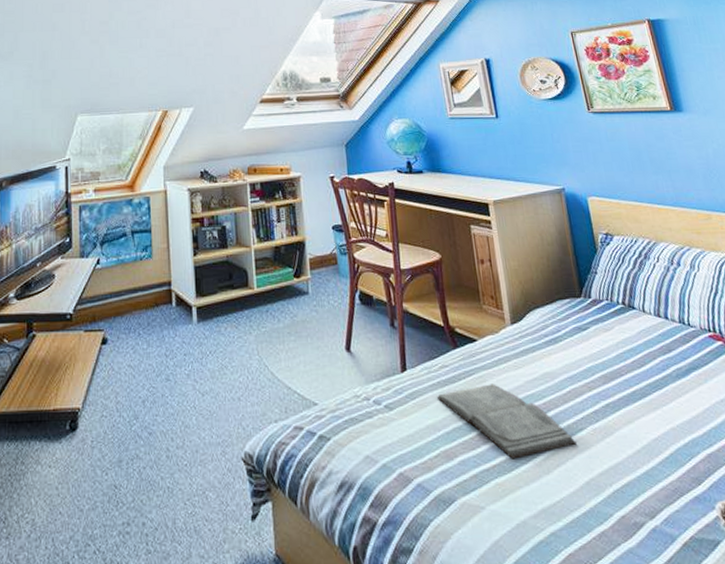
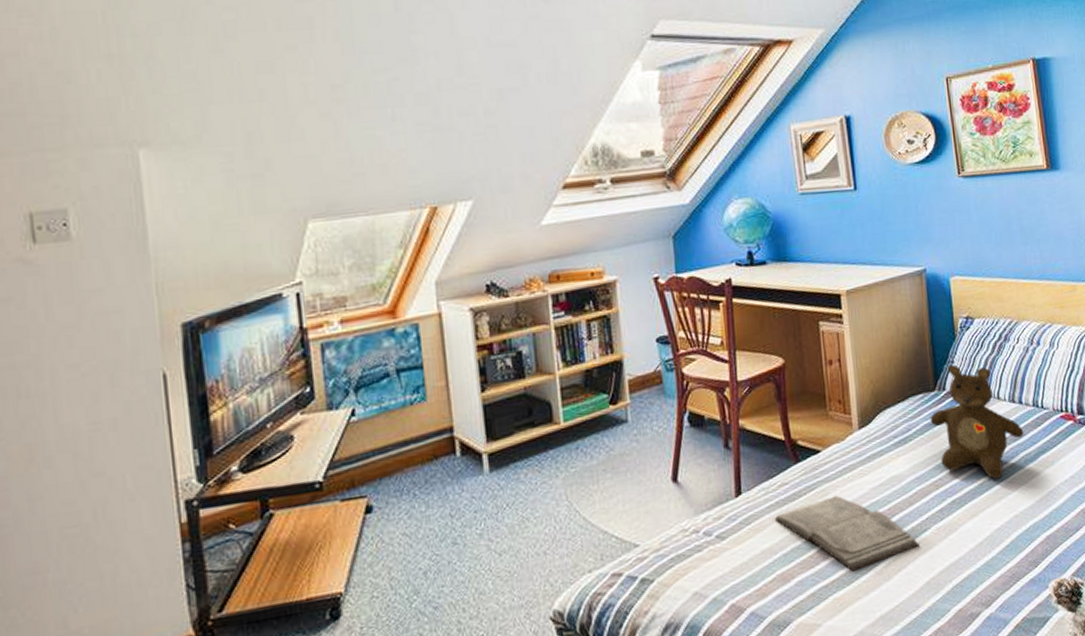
teddy bear: none [578,275,673,389] -> present [930,364,1024,479]

